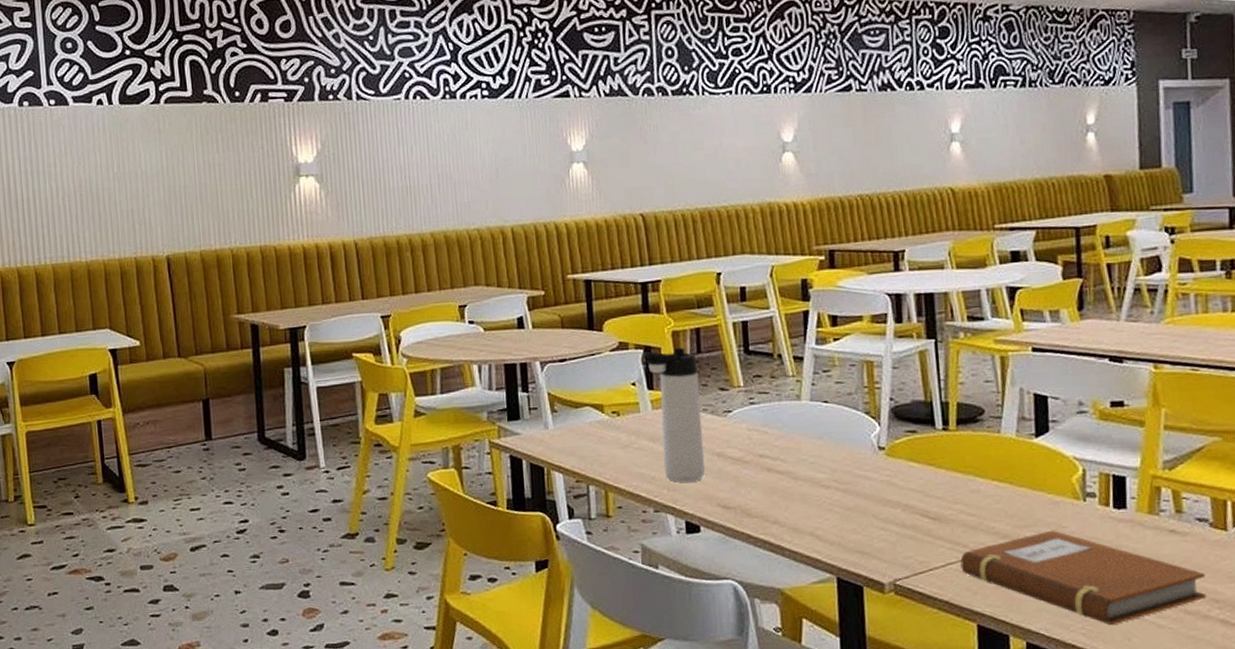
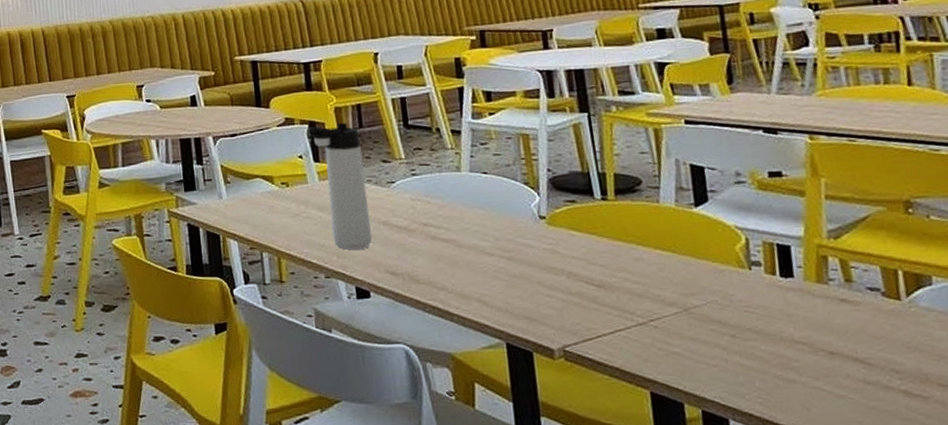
notebook: present [960,530,1206,625] -> none [628,298,885,394]

